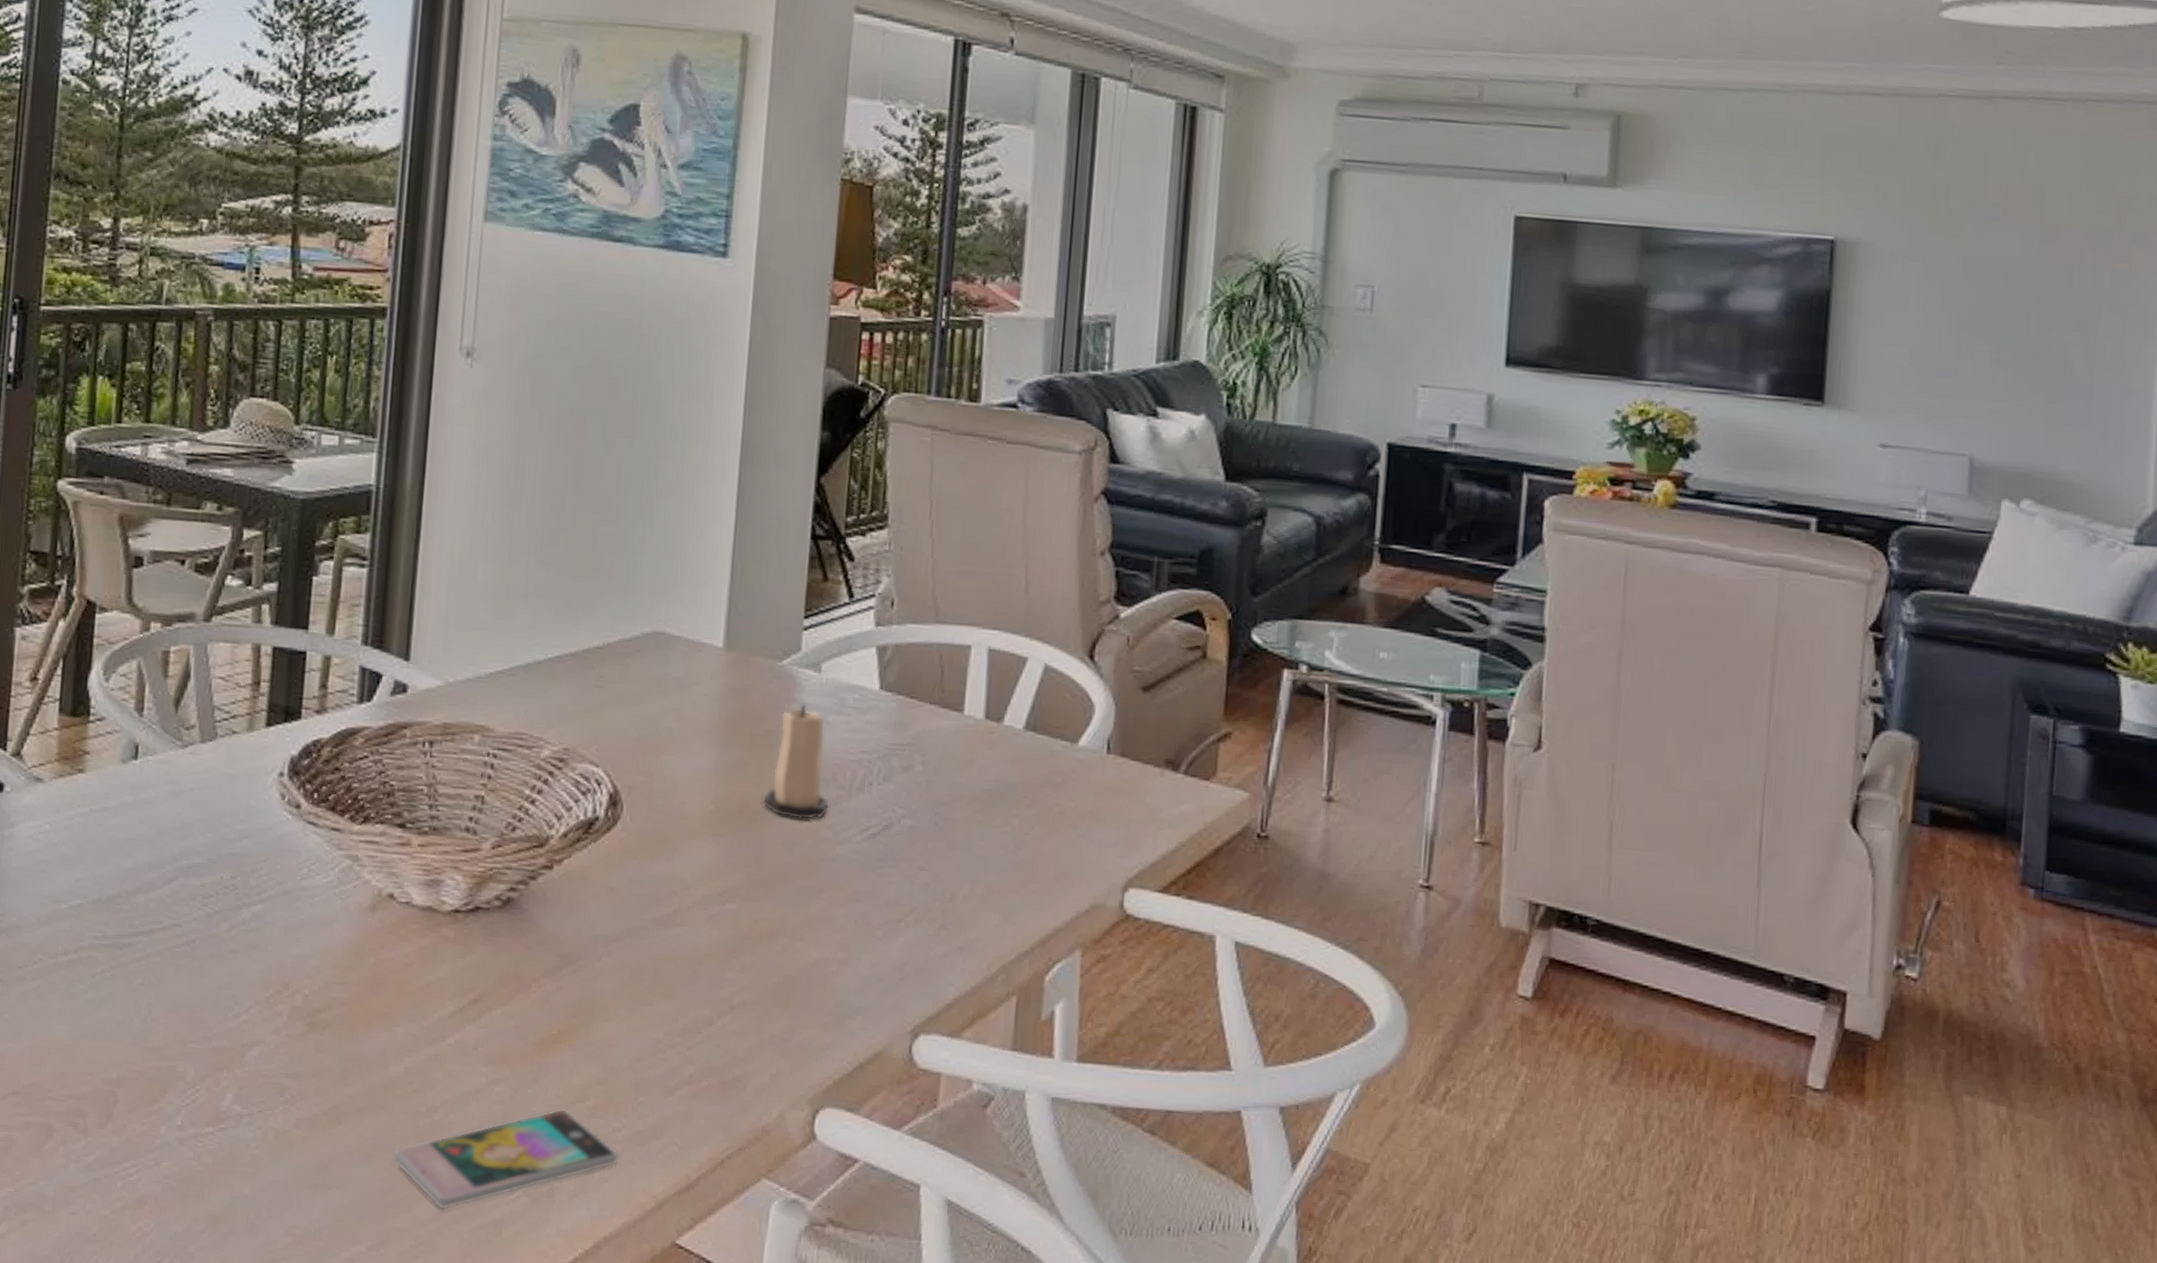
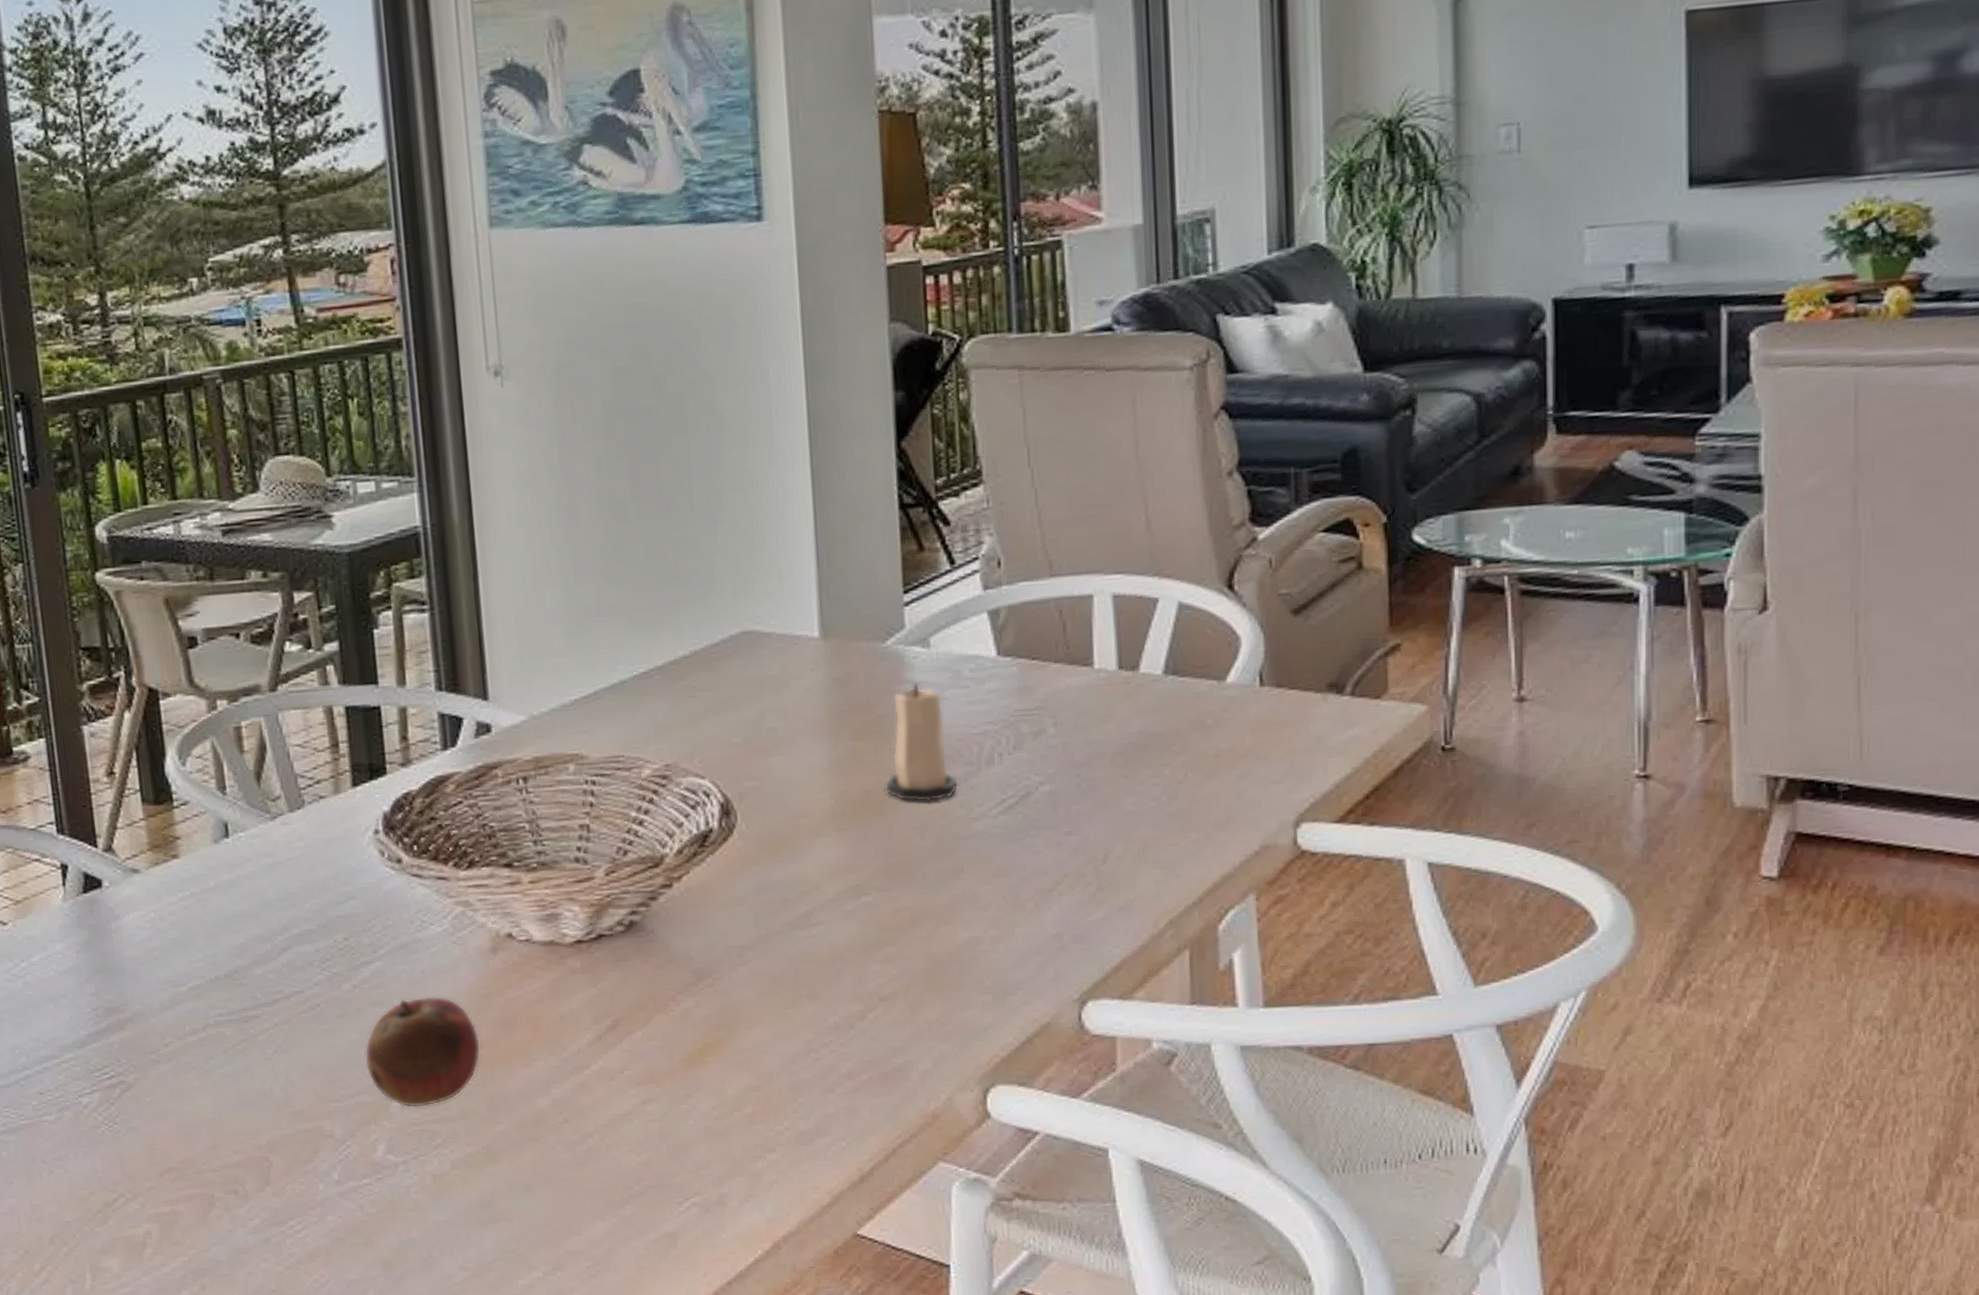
fruit: none [229,946,345,1061] -> present [364,996,481,1109]
smartphone: present [392,1108,619,1210] -> none [554,1119,786,1229]

